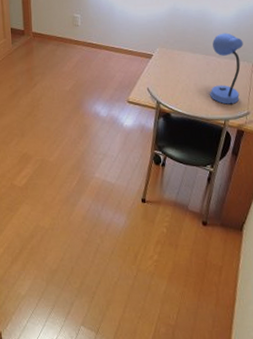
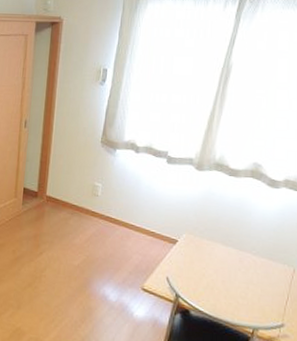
desk lamp: present [210,33,243,105] -> none [239,228,286,313]

